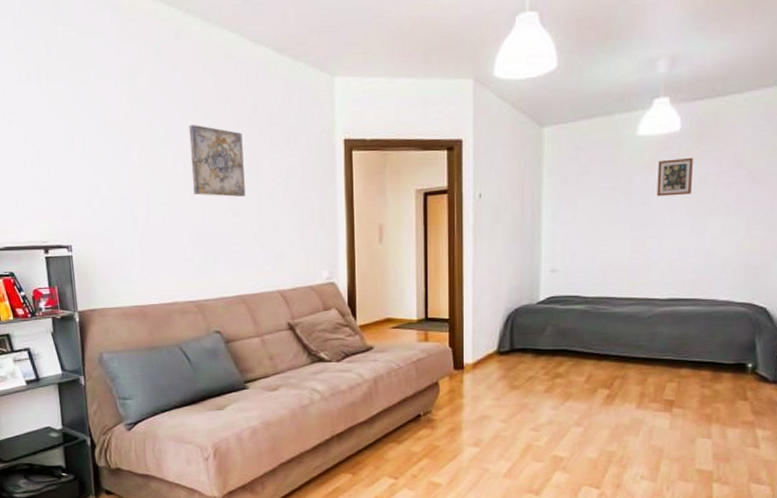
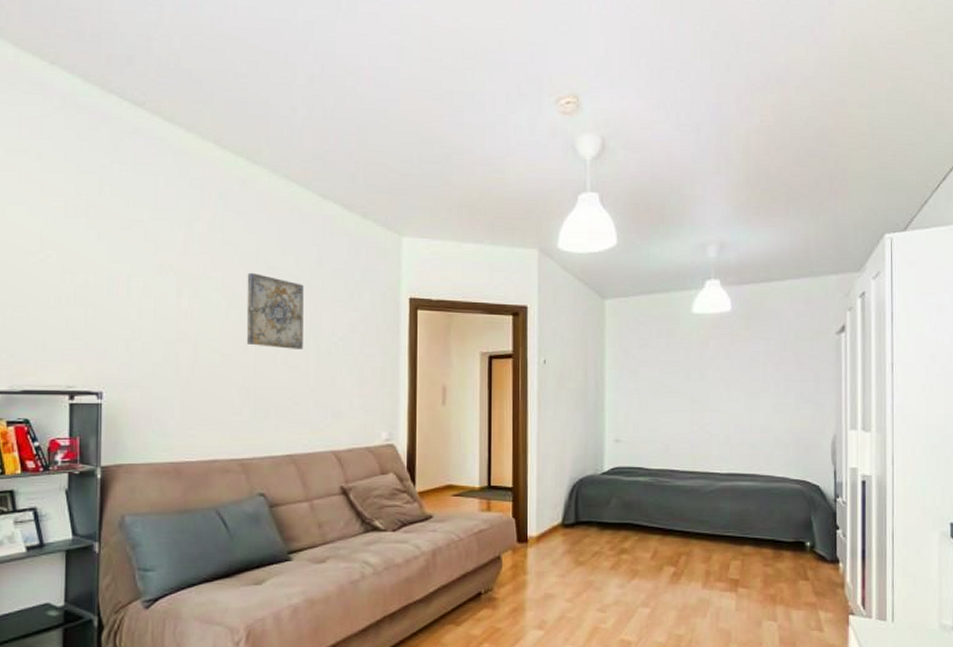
picture frame: present [657,157,693,197] -> none [712,336,744,372]

